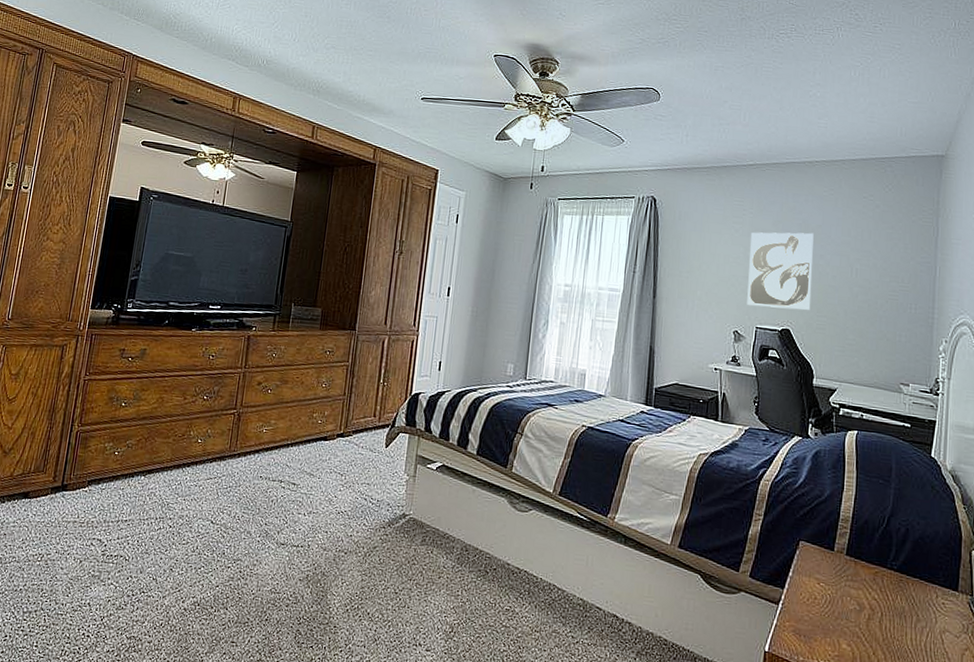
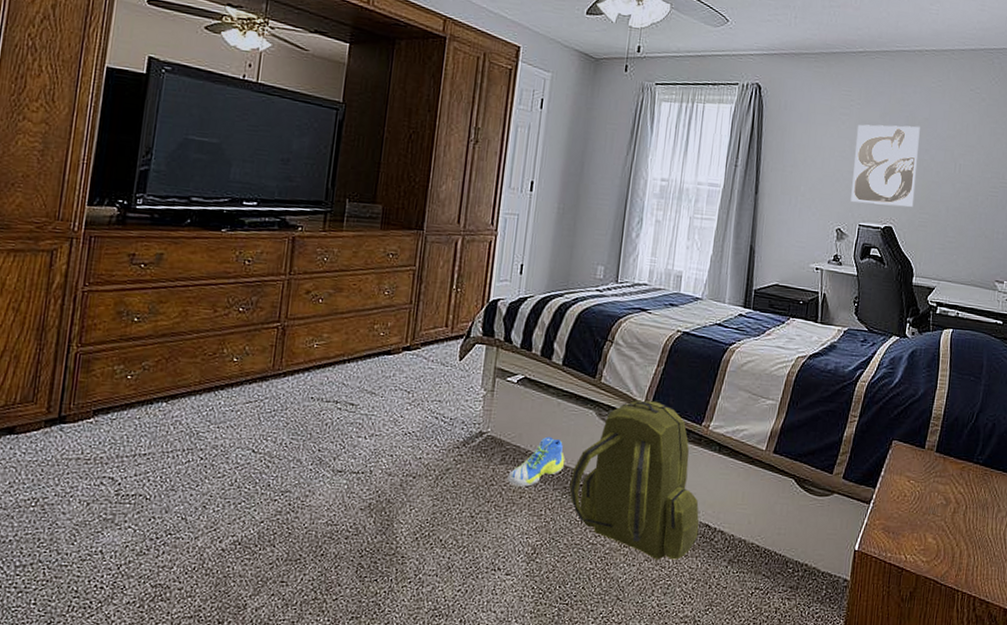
sneaker: none [427,521,480,567] -> present [507,436,565,487]
backpack: none [484,489,607,648] -> present [569,400,699,560]

